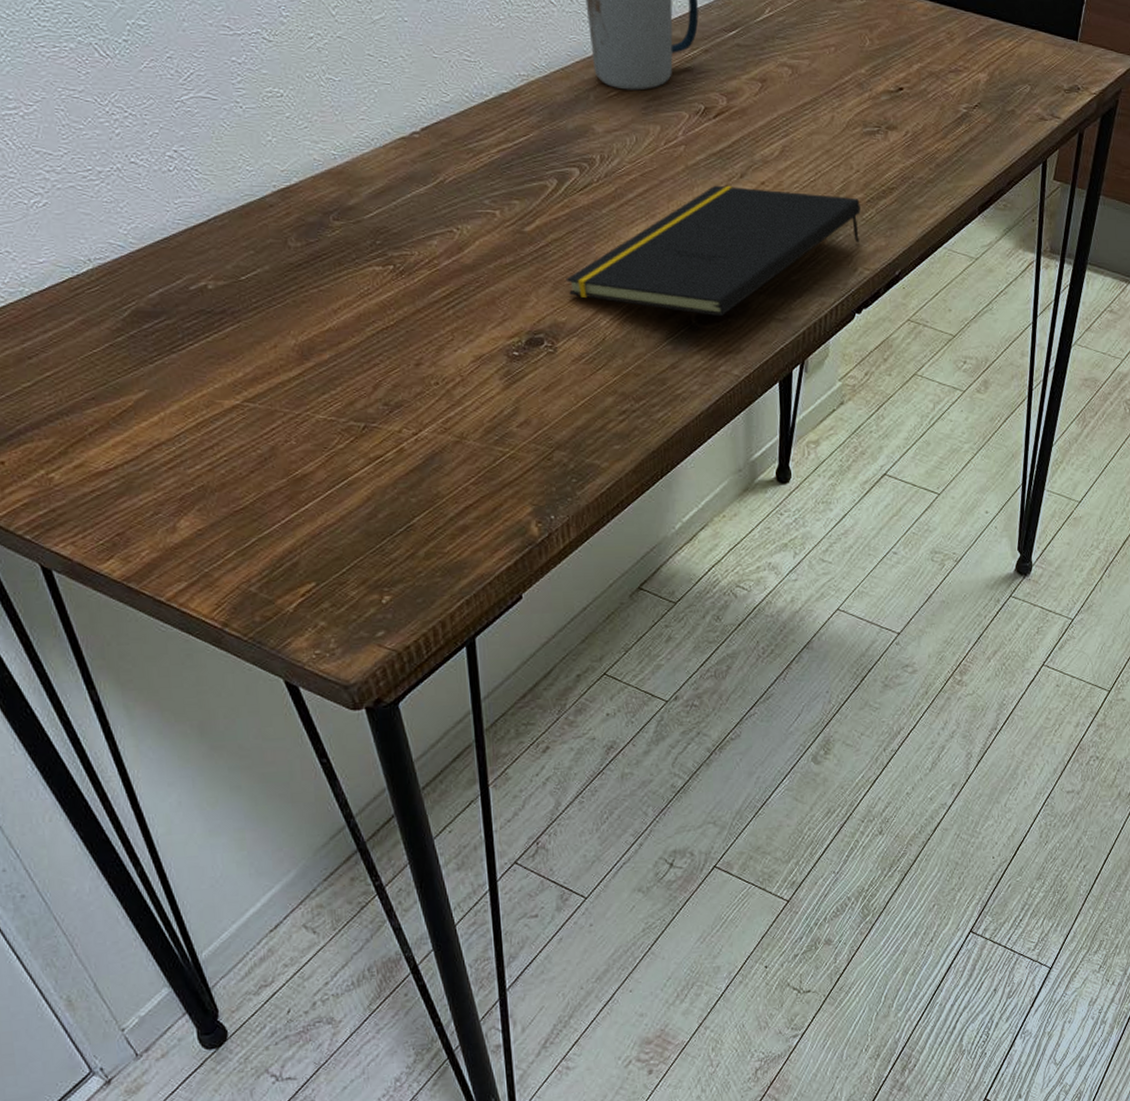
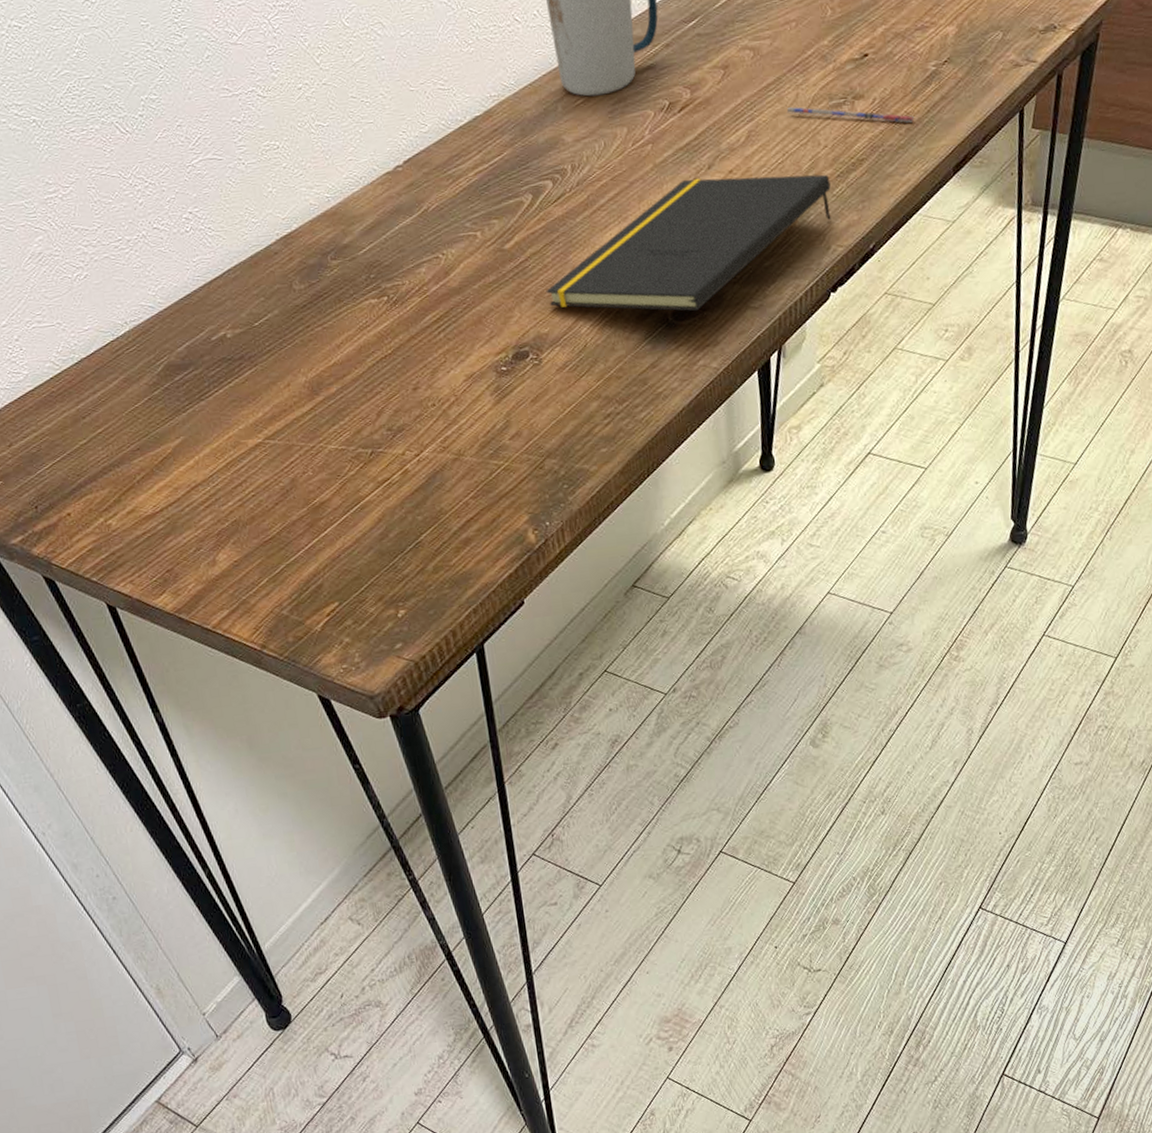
pen: none [821,129,945,159] -> present [786,107,915,123]

